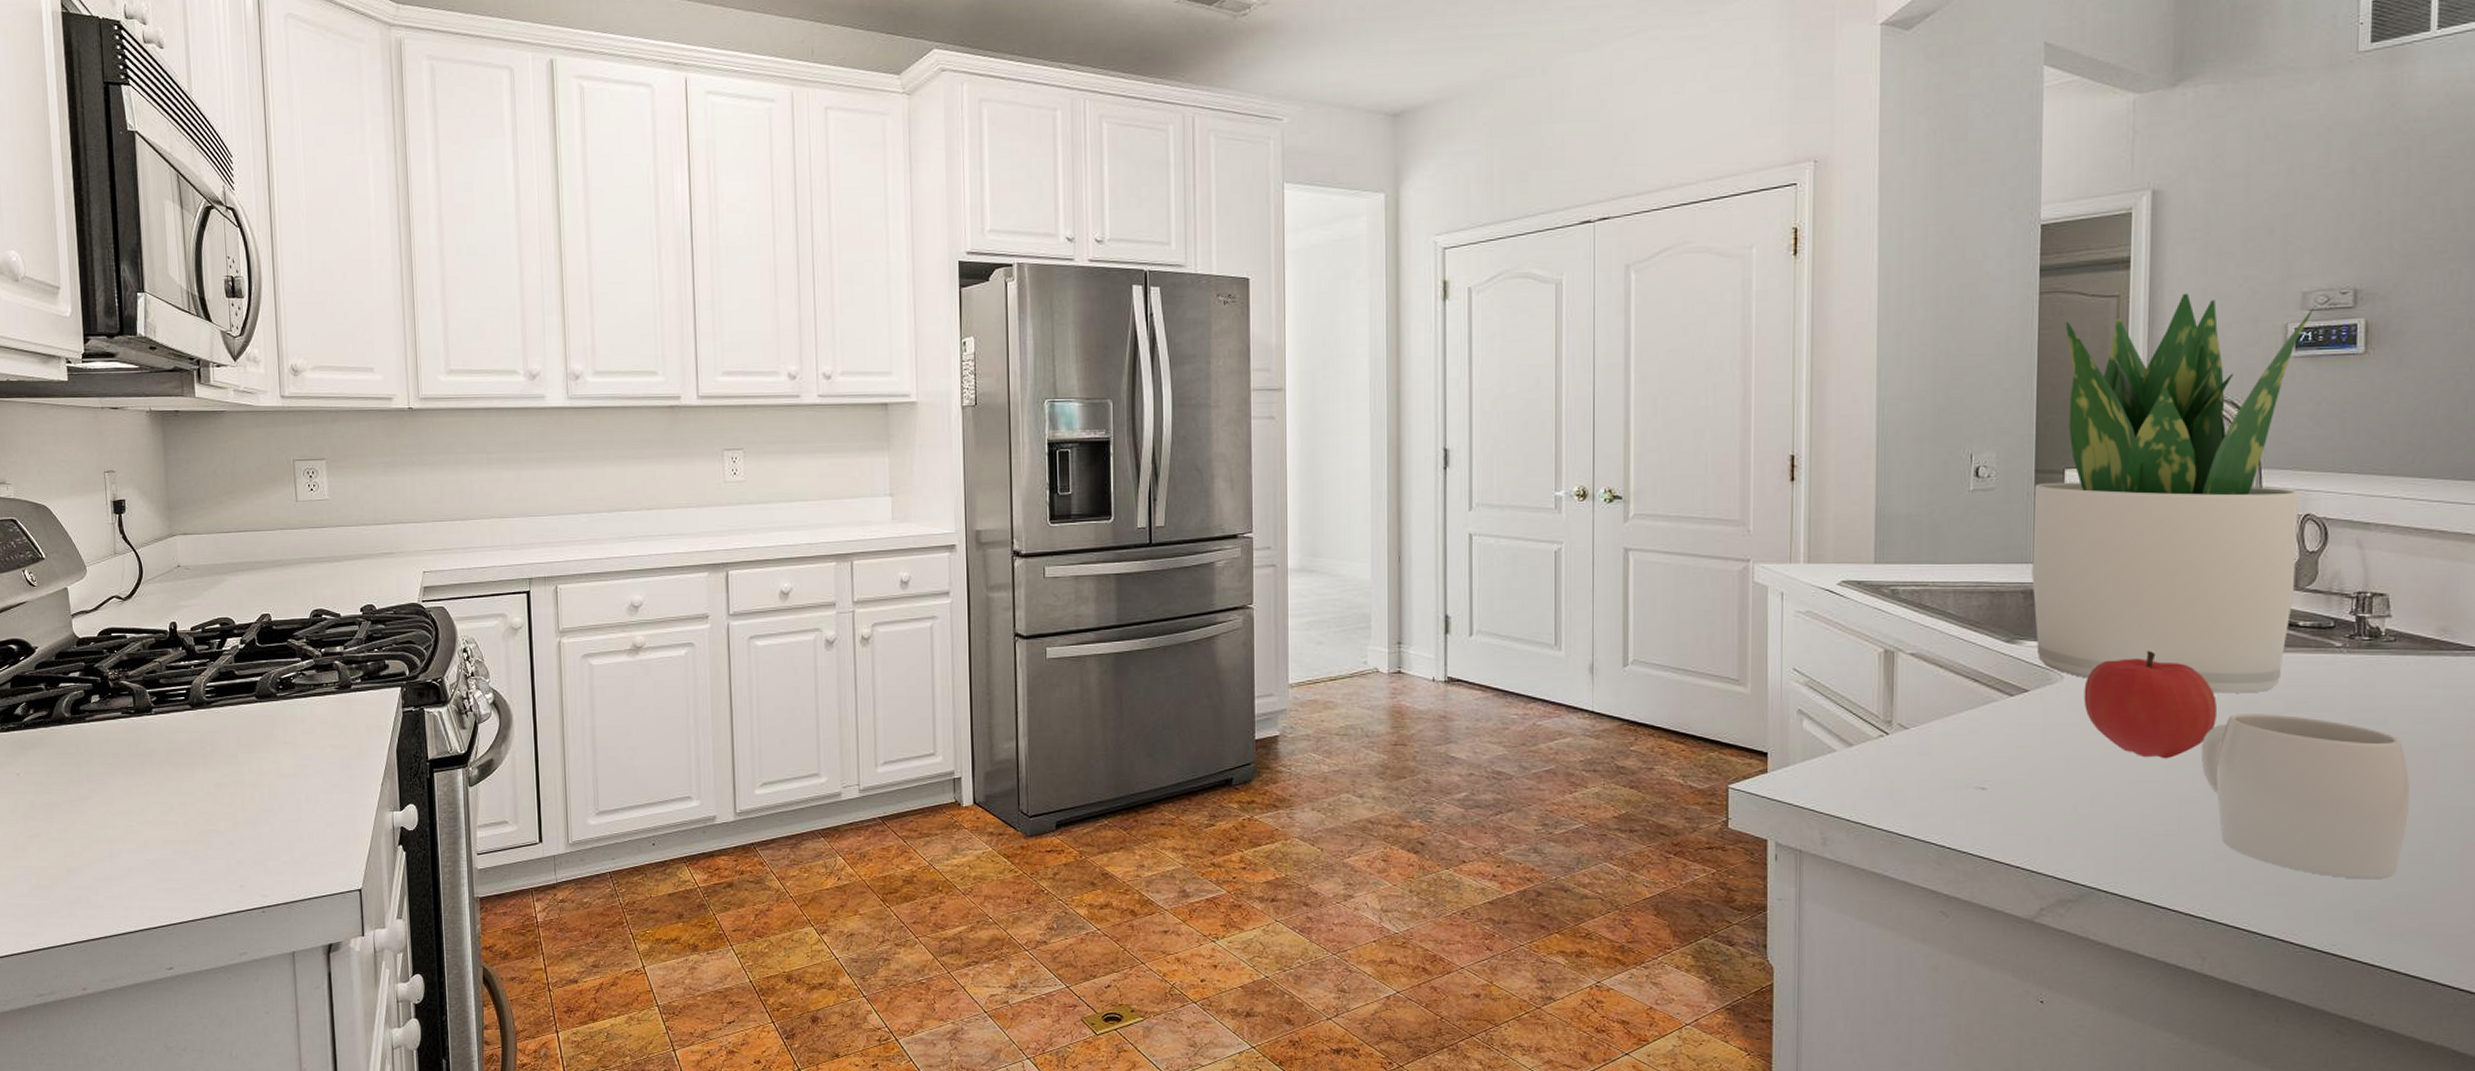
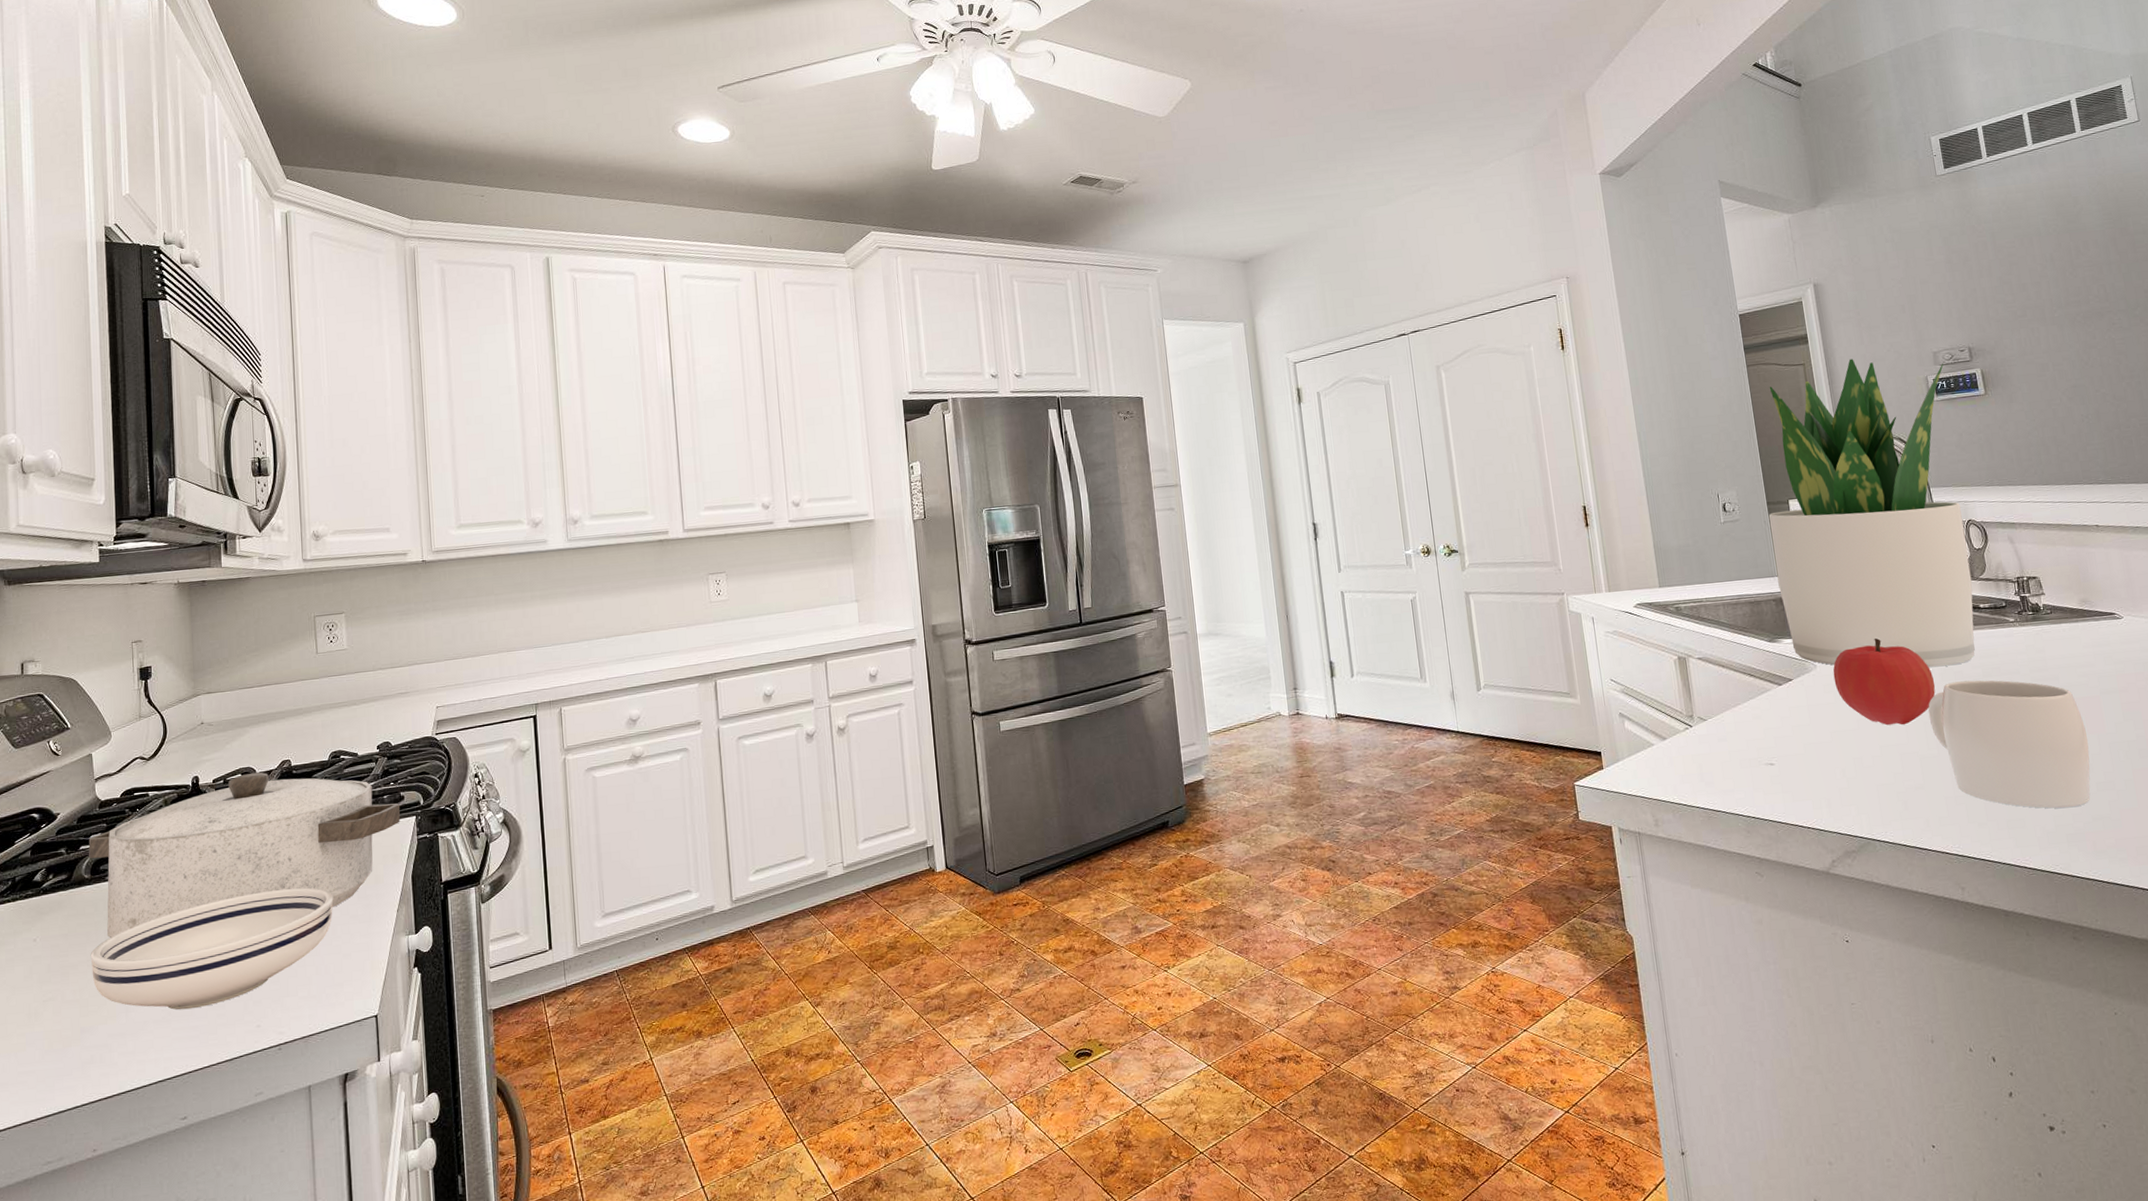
cooking pot: none [67,624,385,780] -> present [88,772,401,938]
bowl: none [73,749,316,861] -> present [90,887,334,1010]

